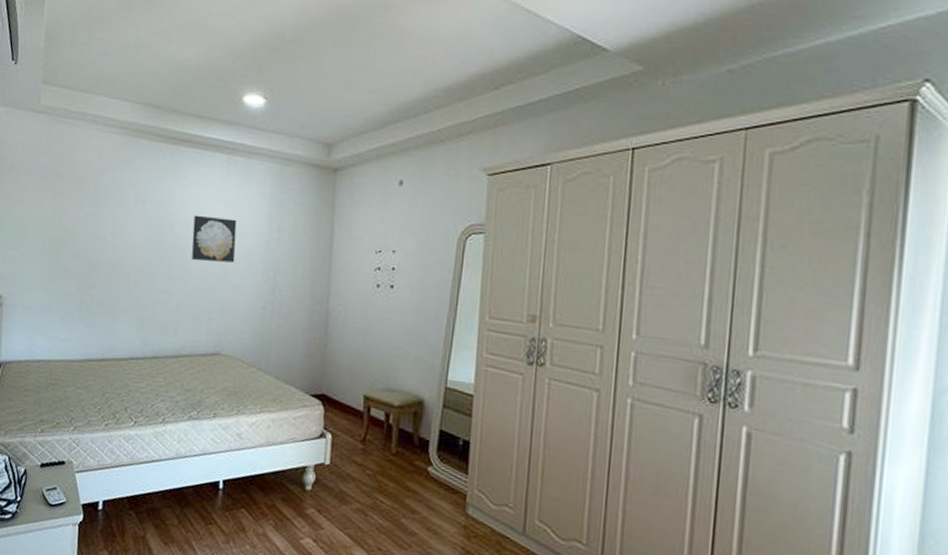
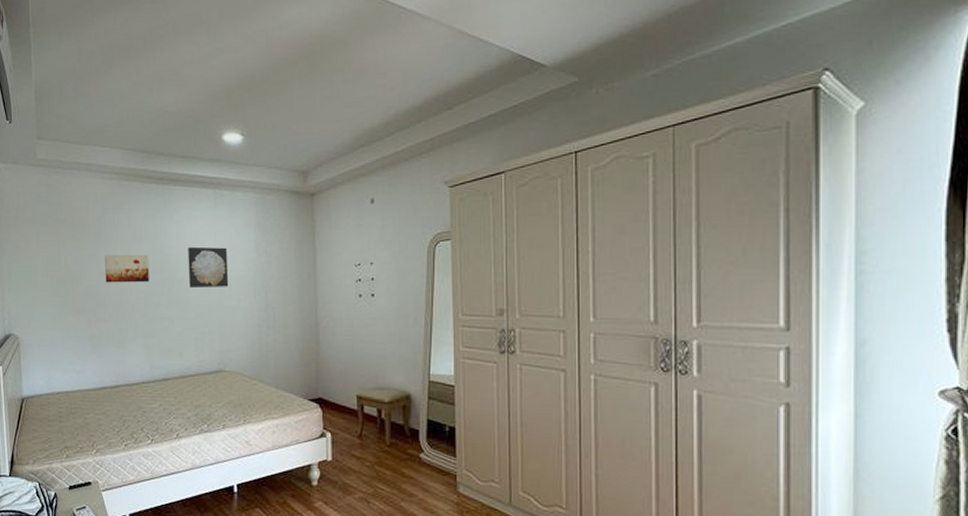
wall art: none [101,215,151,250] -> present [104,254,149,283]

